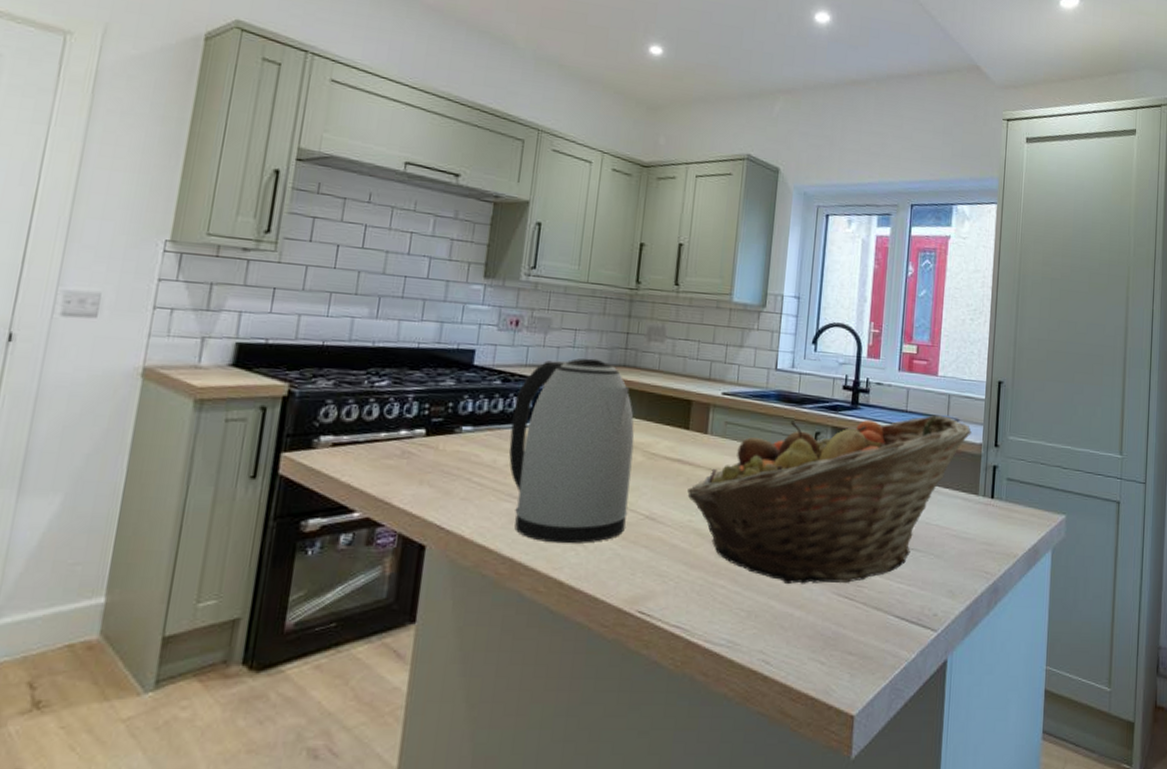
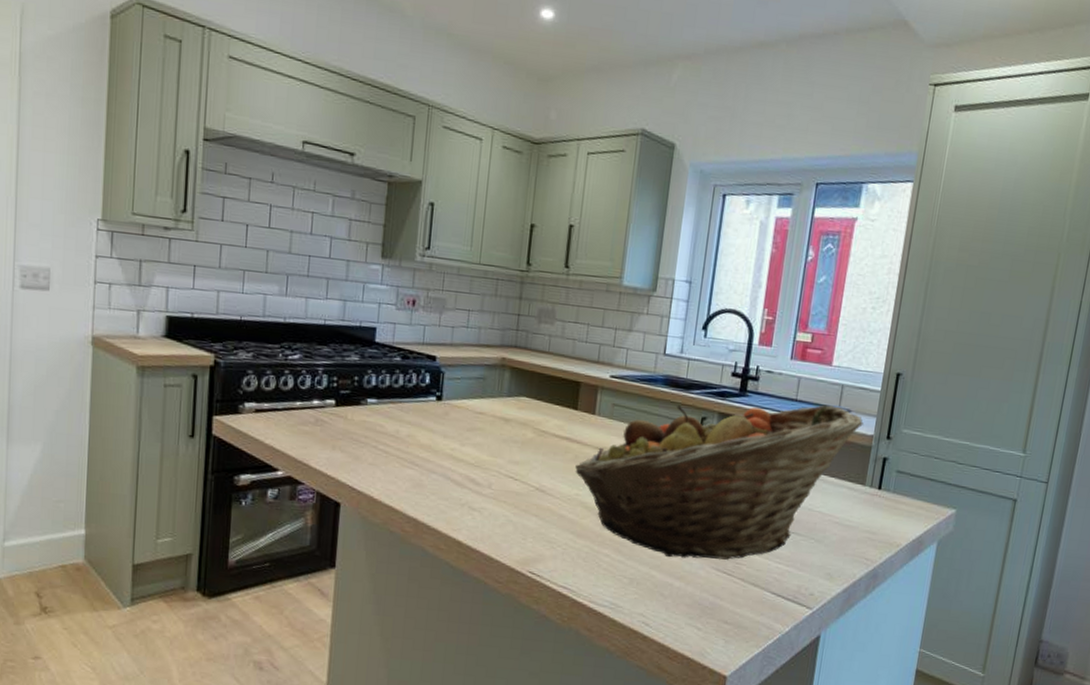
kettle: present [508,358,635,544] -> none [410,338,525,510]

